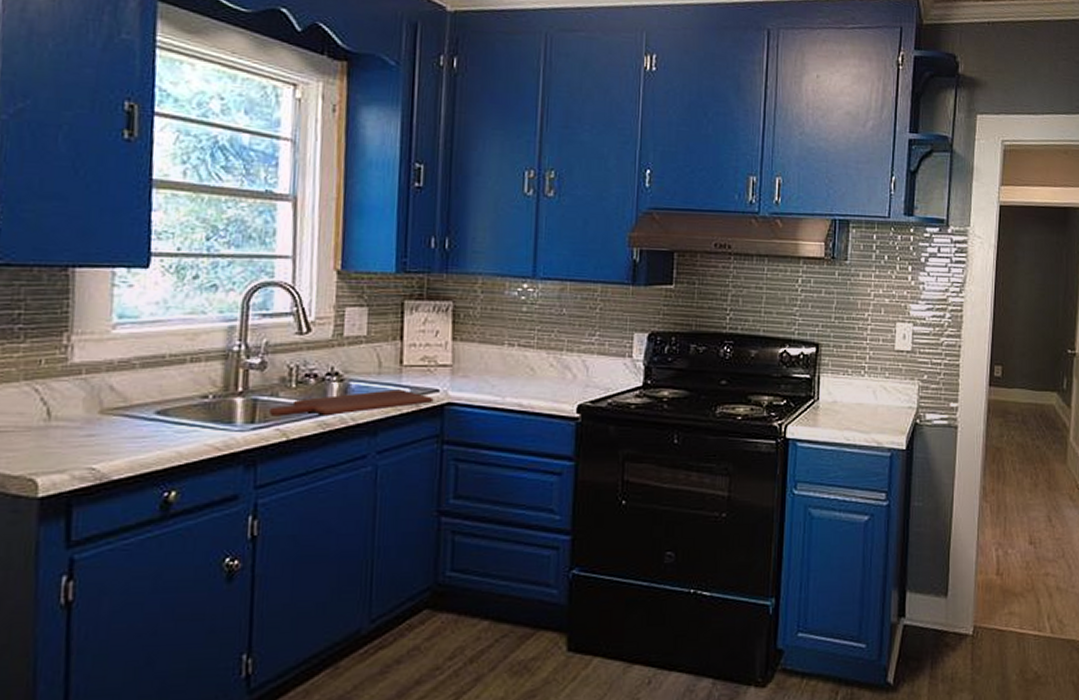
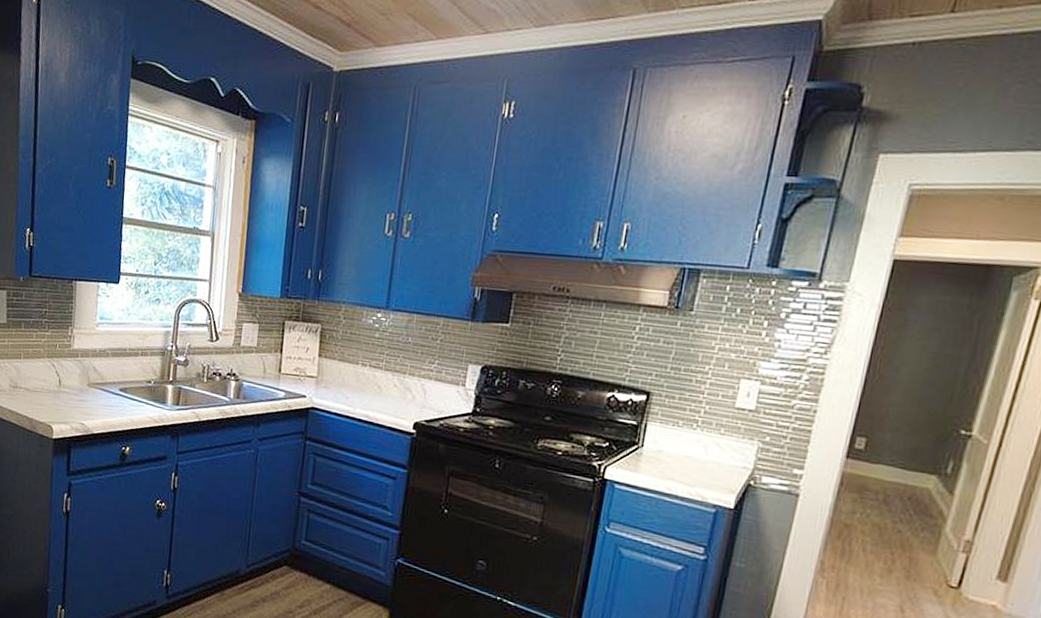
cutting board: present [269,389,434,417] -> none [189,391,302,407]

